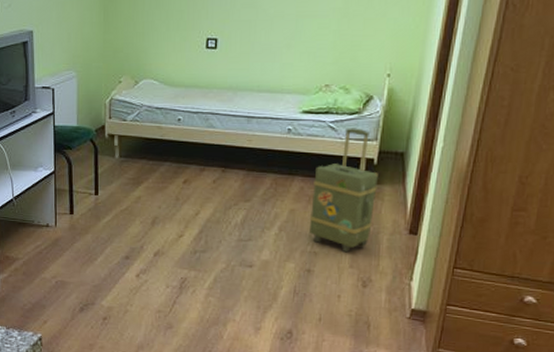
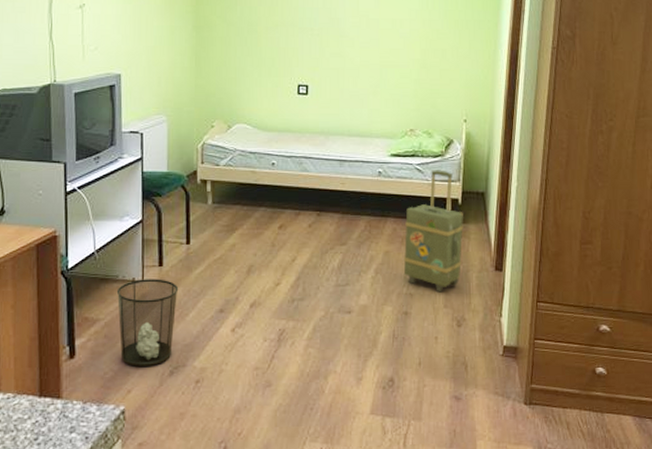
waste bin: none [33,225,88,303] -> present [116,279,179,368]

